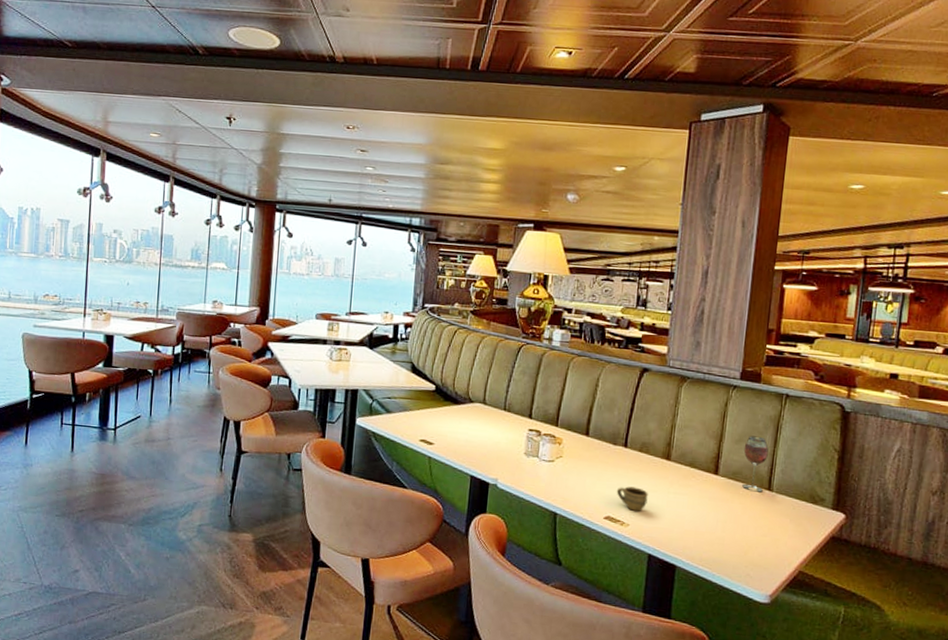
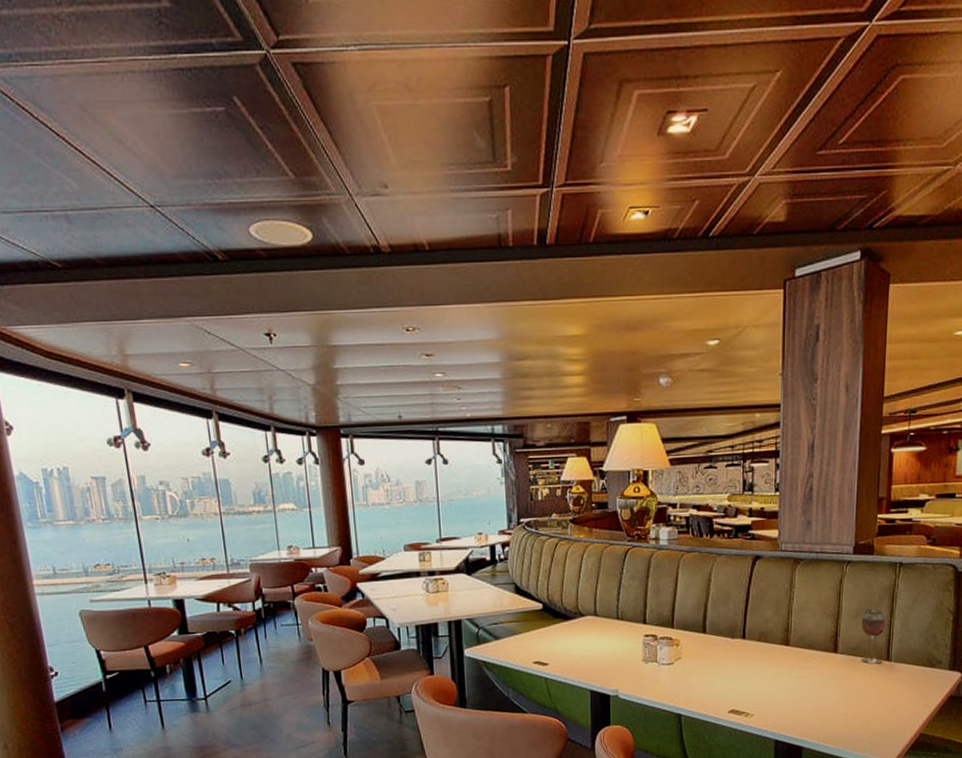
cup: present [616,486,648,512] -> none [738,677,770,702]

